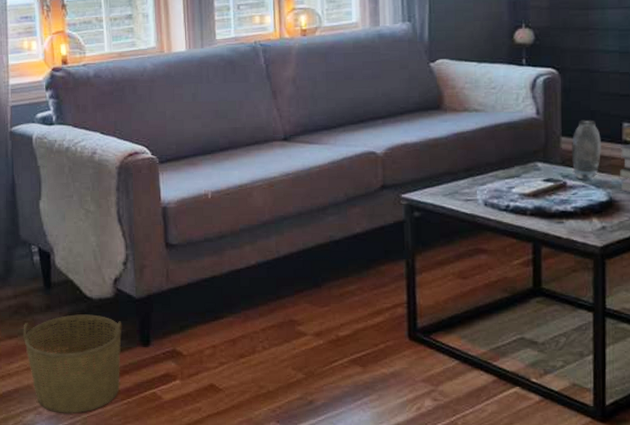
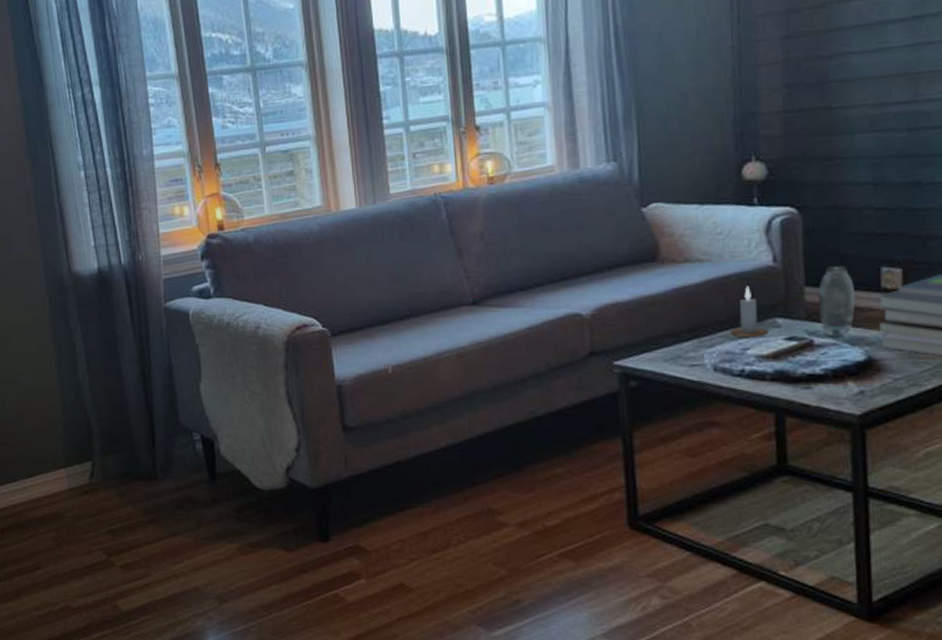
basket: present [23,314,122,414] -> none [187,507,298,619]
candle: none [499,134,530,179] -> present [730,286,769,338]

